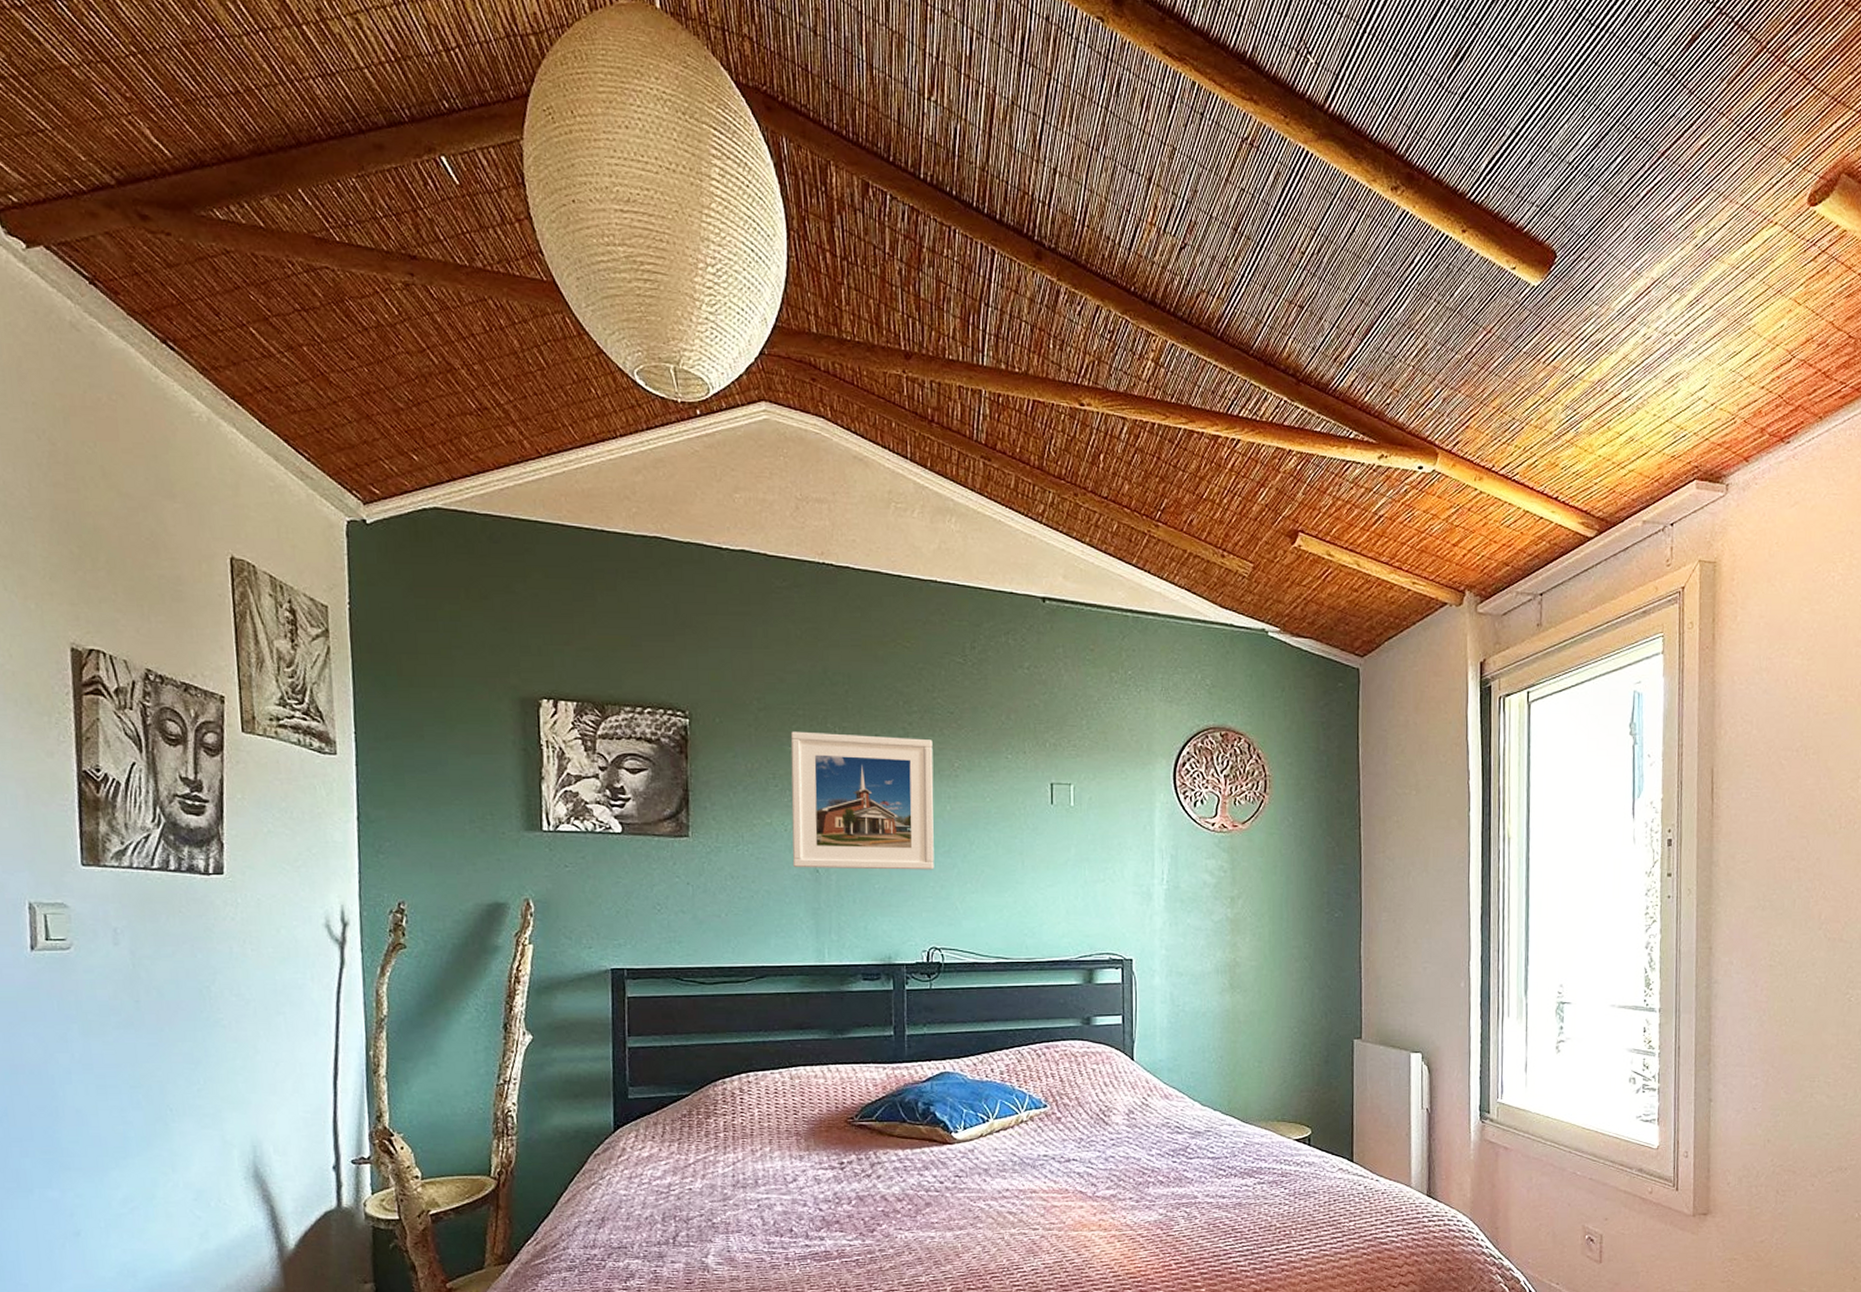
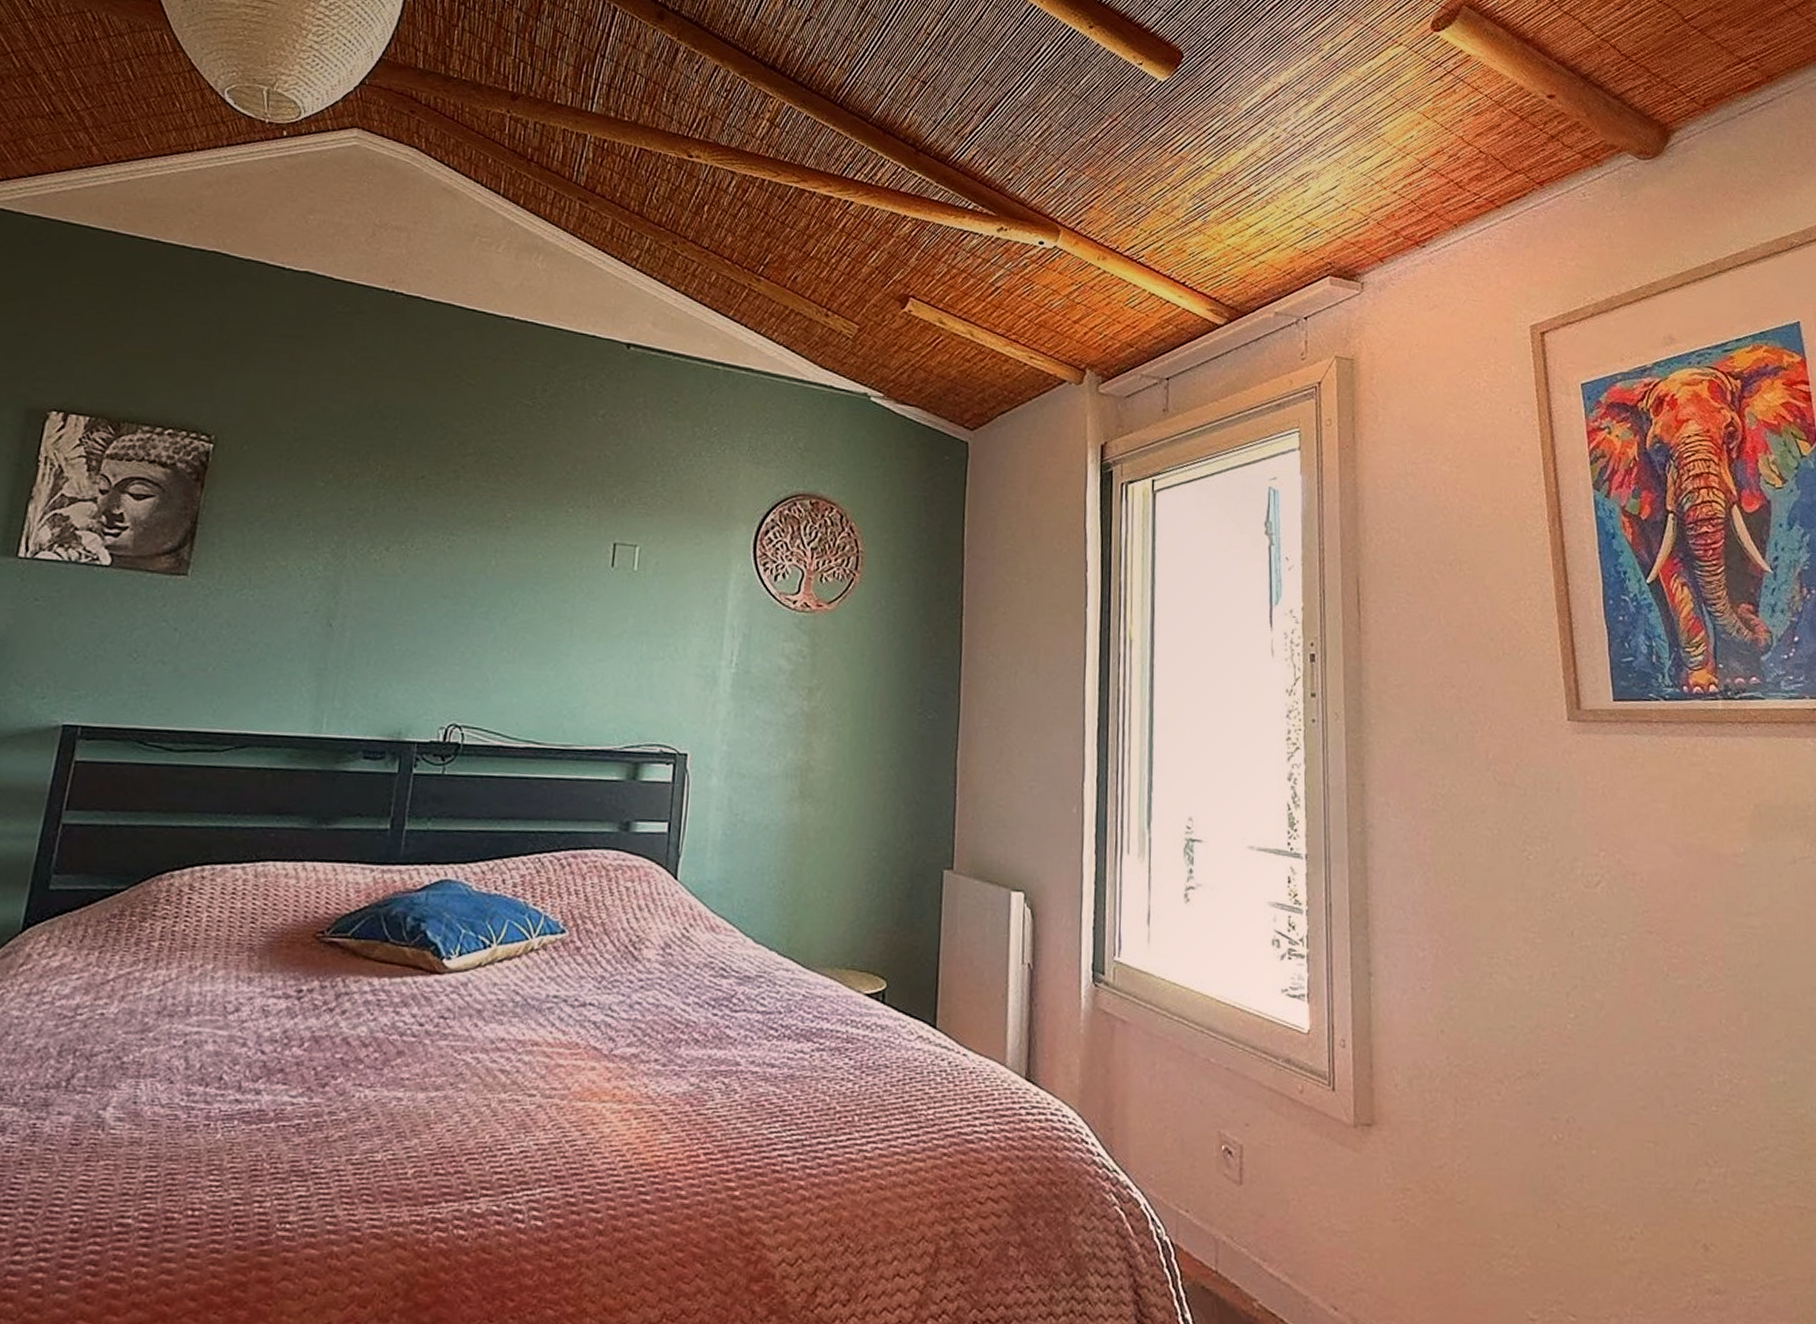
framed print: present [790,731,934,870] -> none [302,465,486,633]

